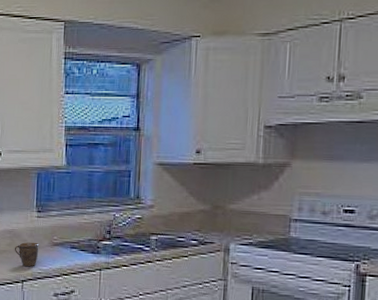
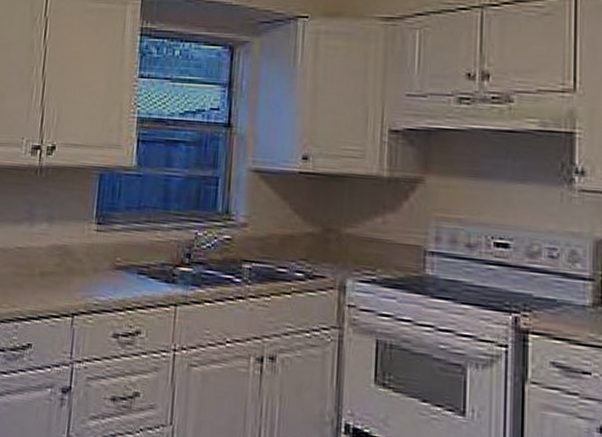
mug: present [14,242,40,267] -> none [64,263,98,296]

